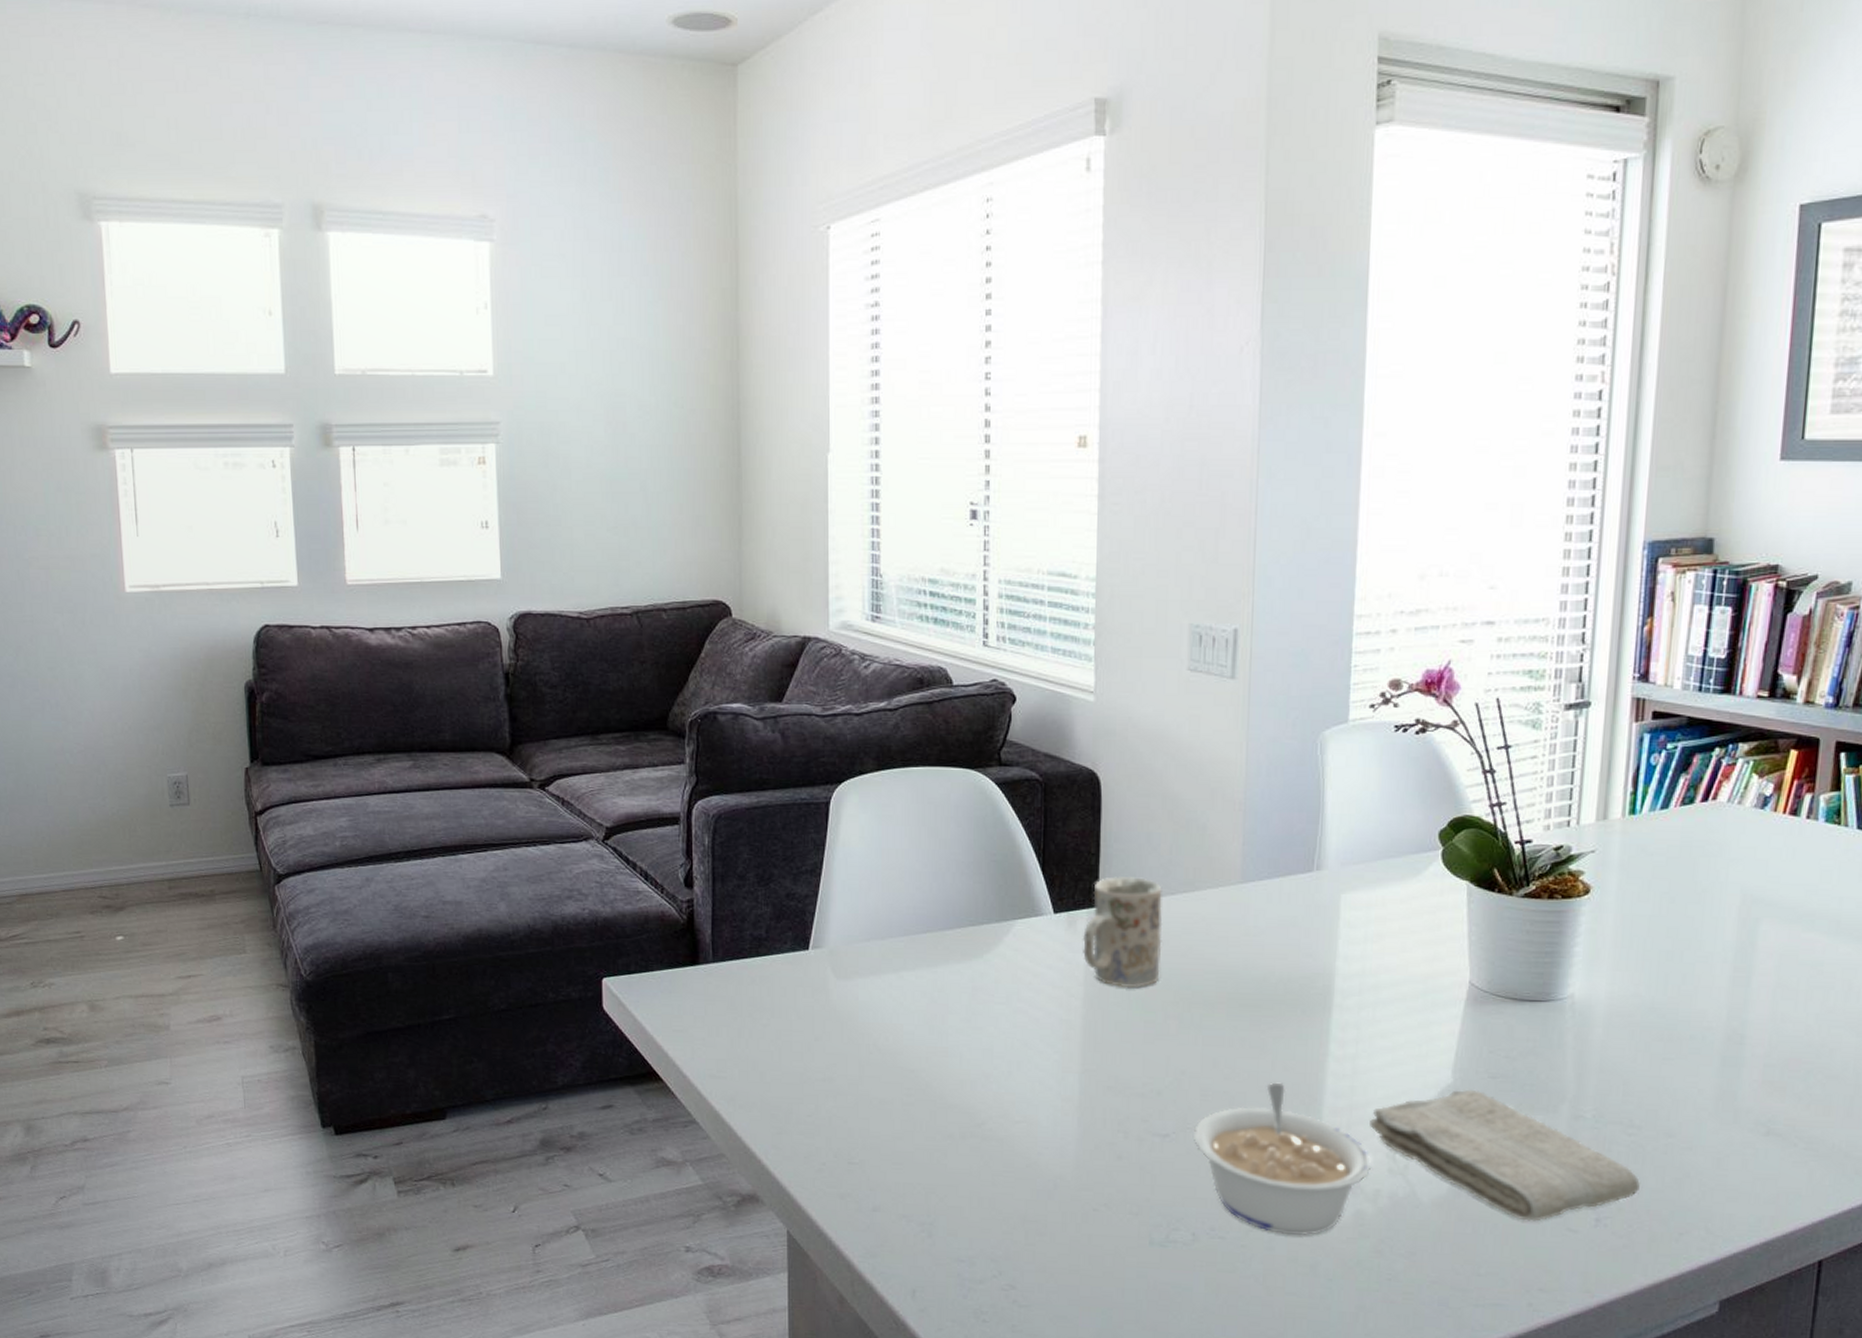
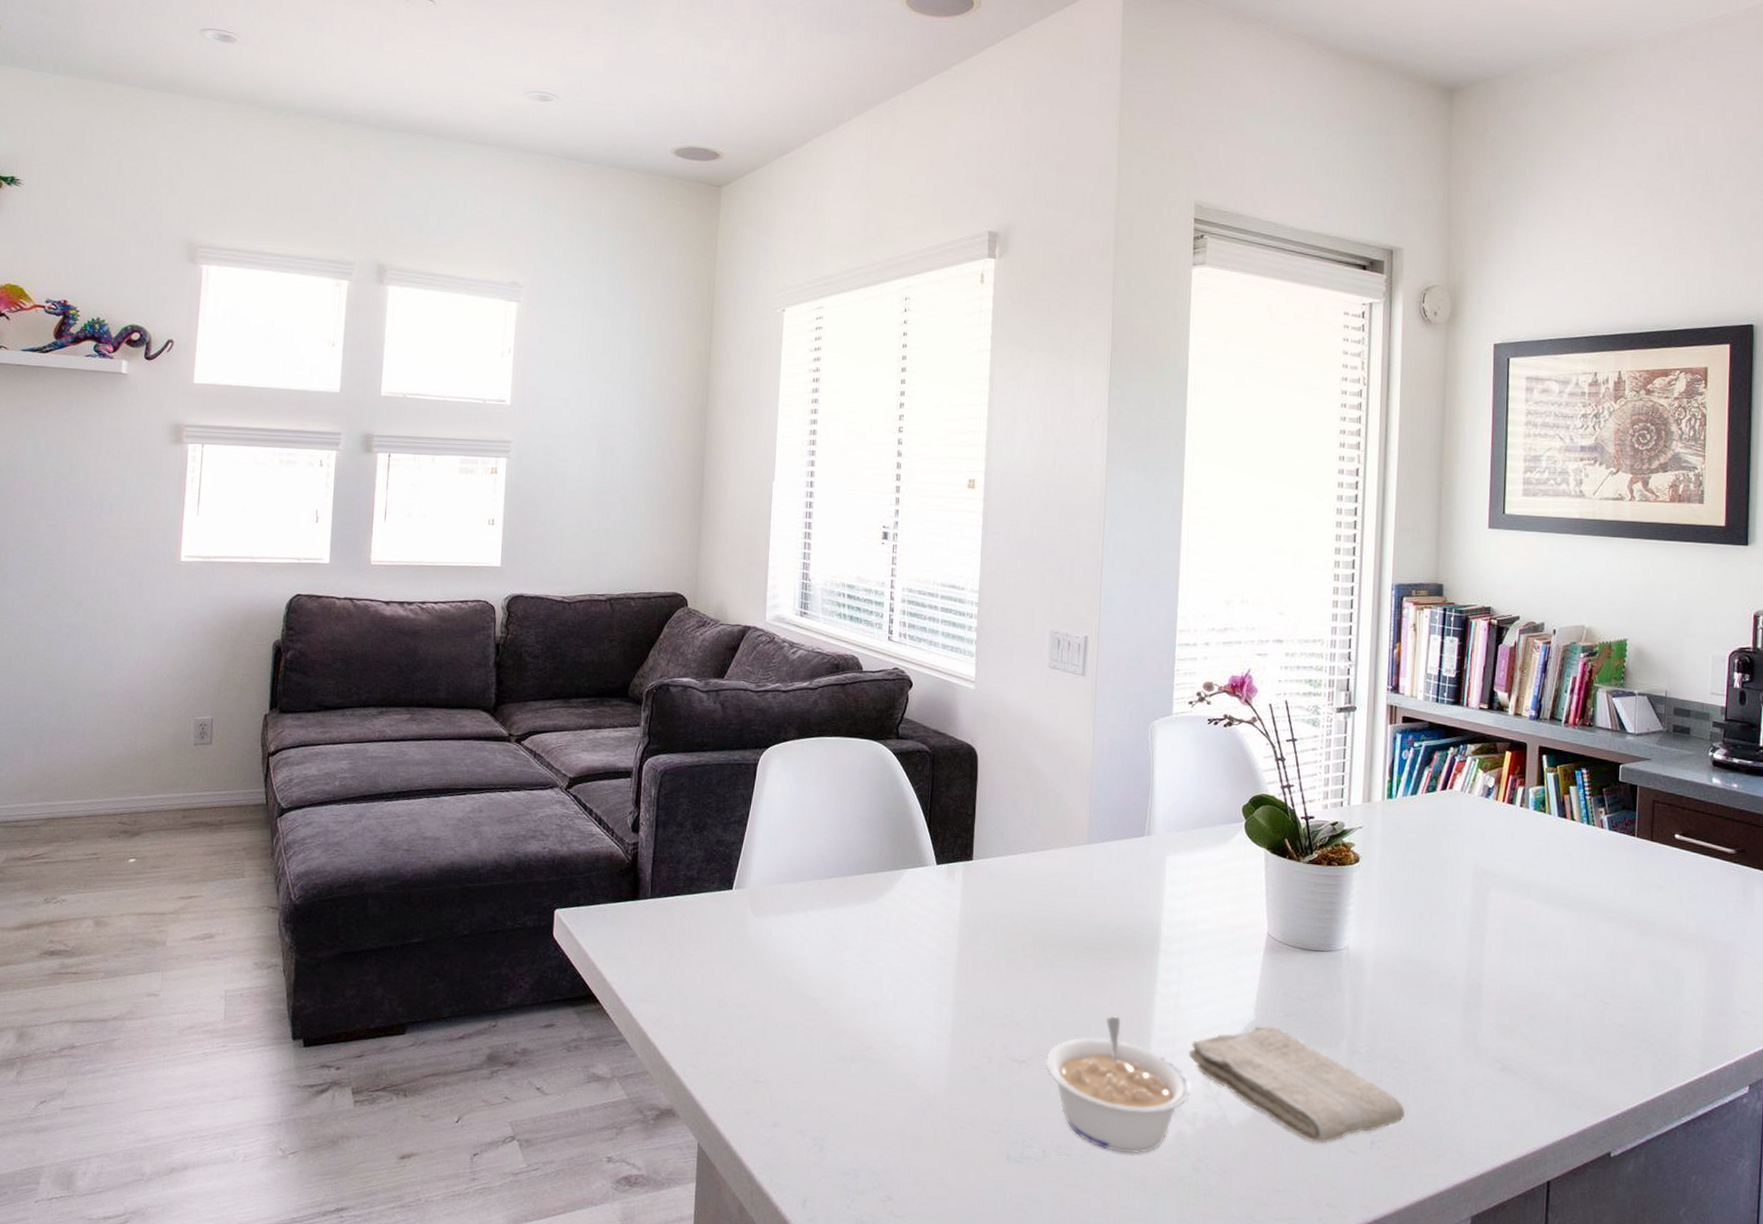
mug: present [1082,875,1163,988] -> none [958,834,1025,931]

